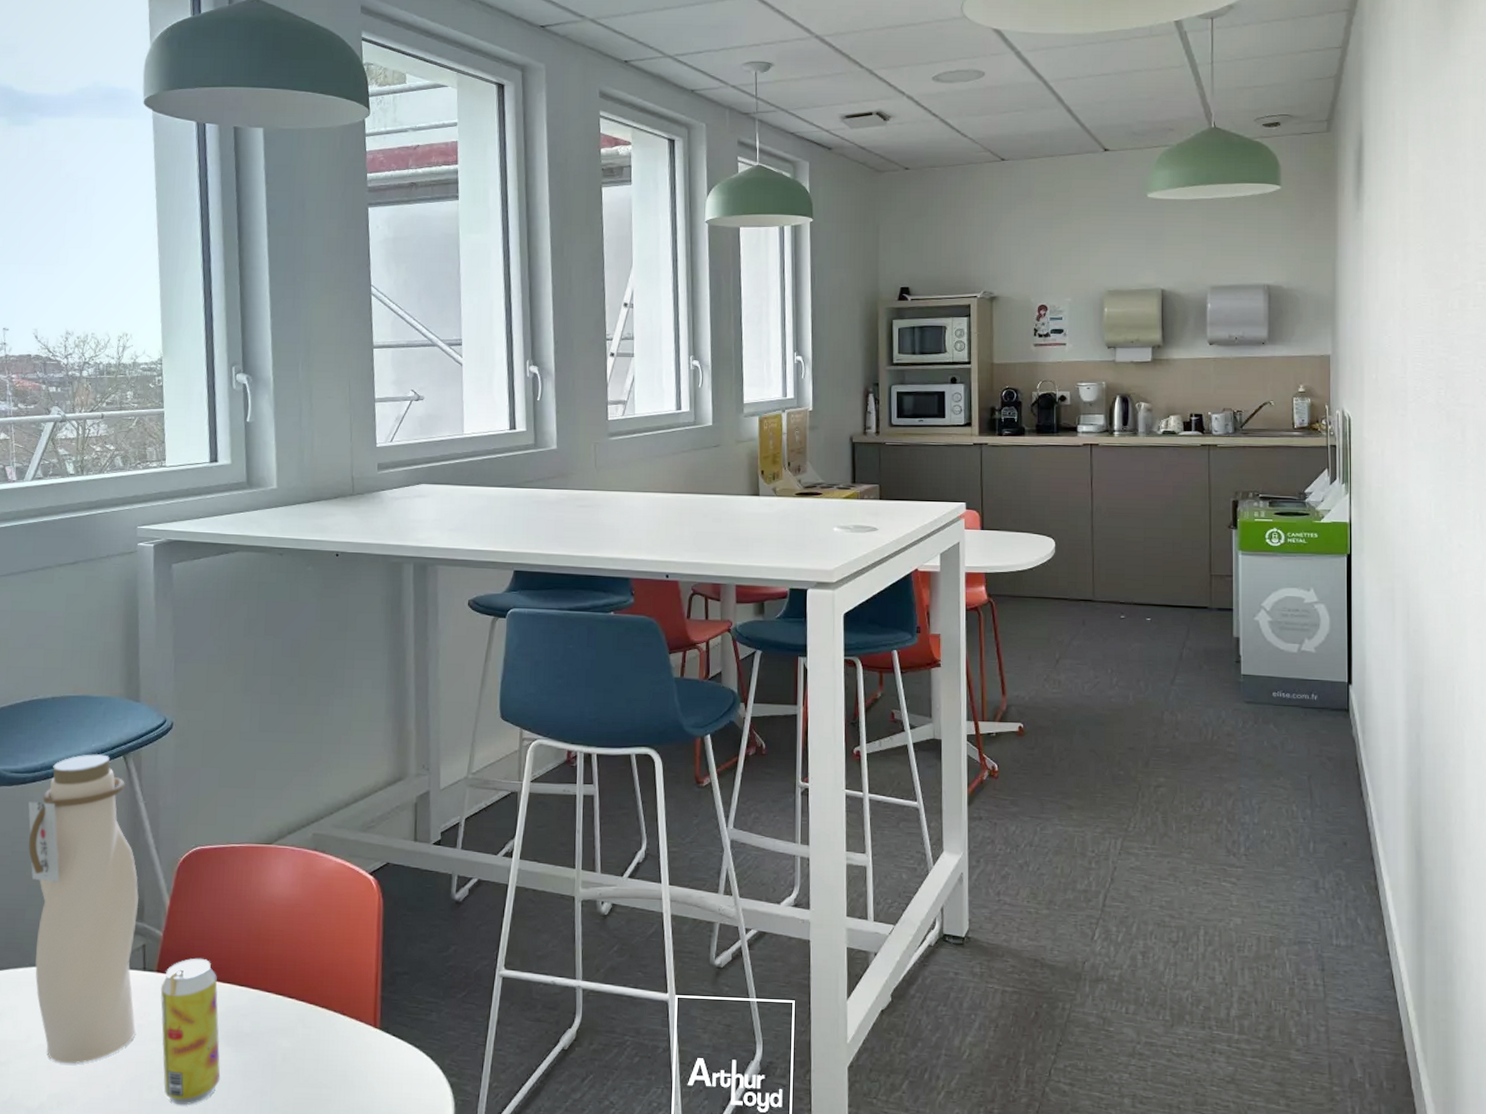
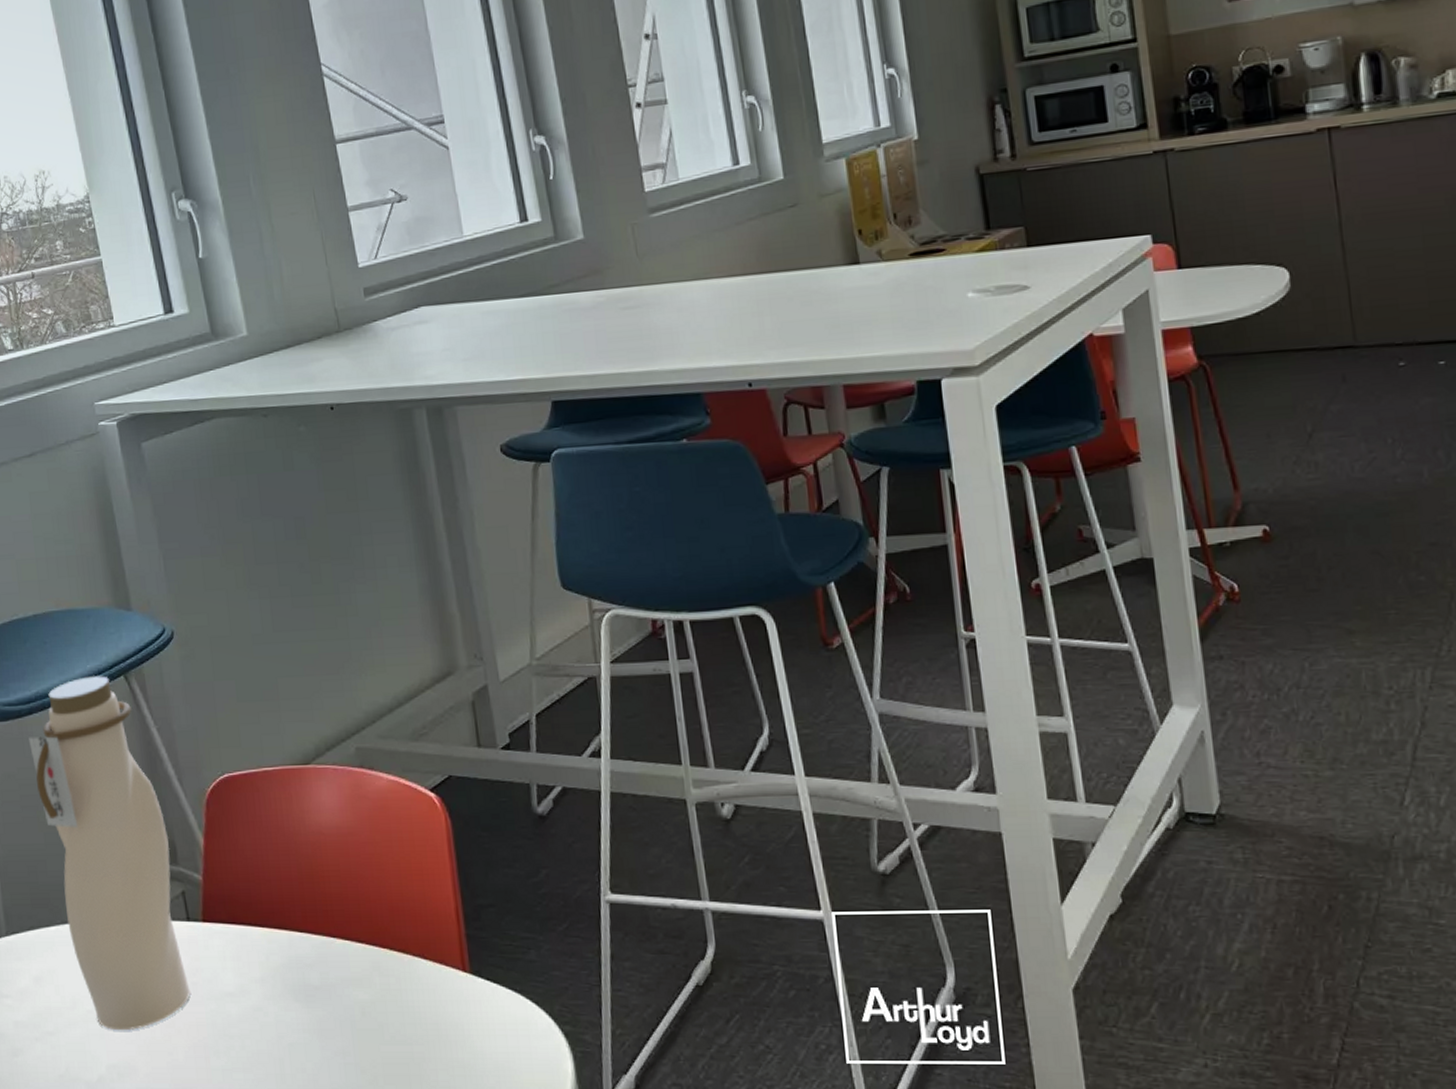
beverage can: present [160,958,221,1106] -> none [209,902,294,1072]

